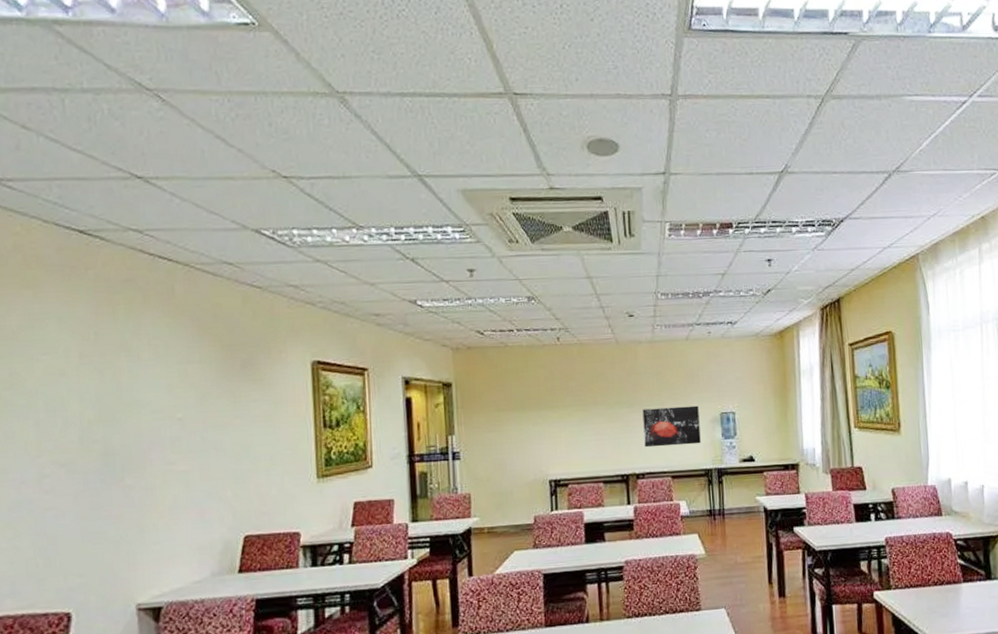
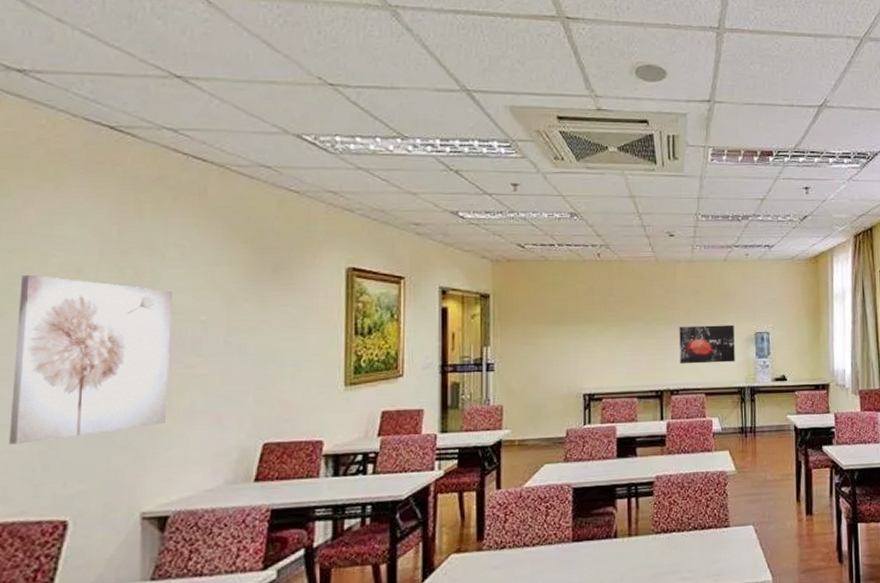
wall art: none [10,379,153,542] -> present [9,274,173,445]

